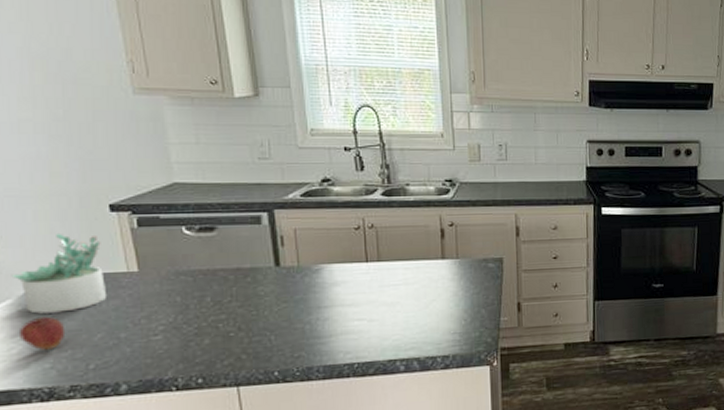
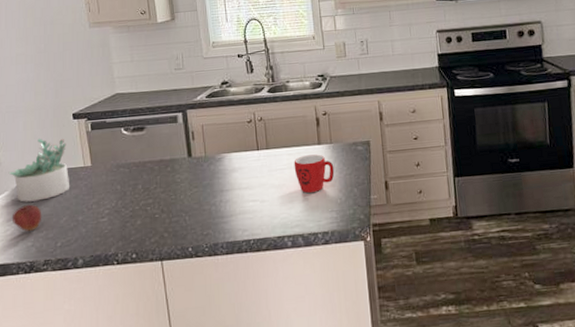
mug: none [411,270,460,313] -> present [294,154,335,194]

